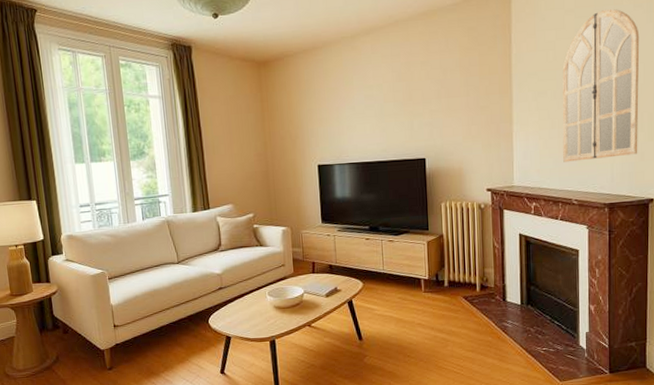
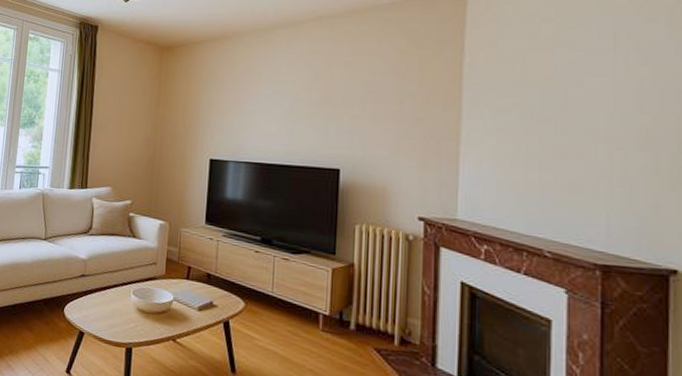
home mirror: present [562,9,640,162] -> none [531,21,654,206]

